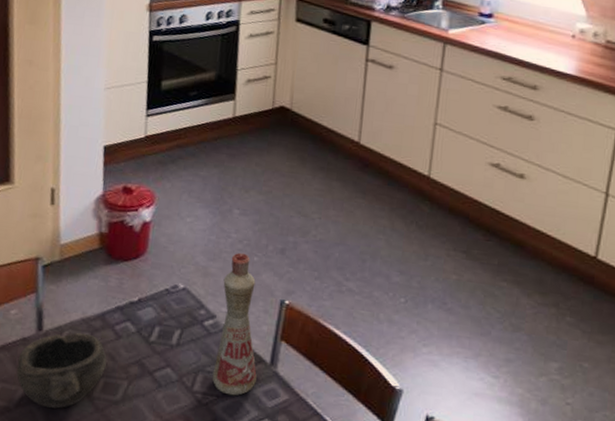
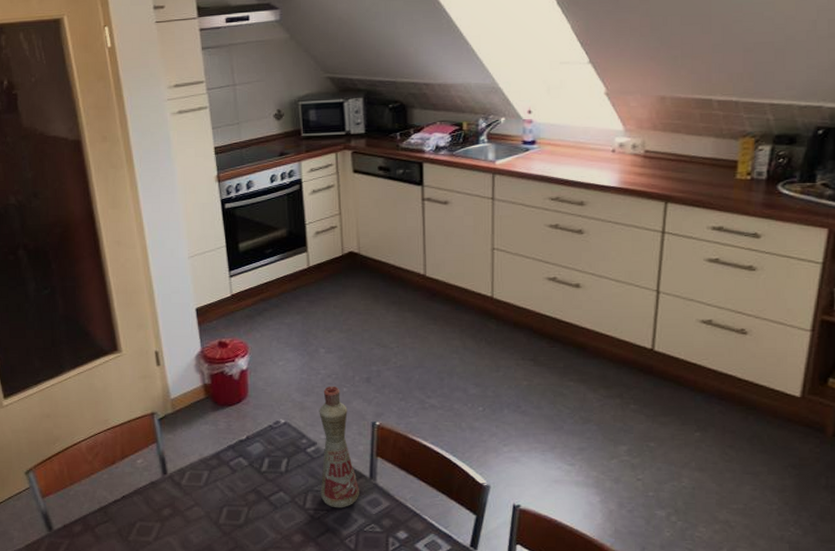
bowl: present [16,333,107,409] -> none [150,471,227,537]

